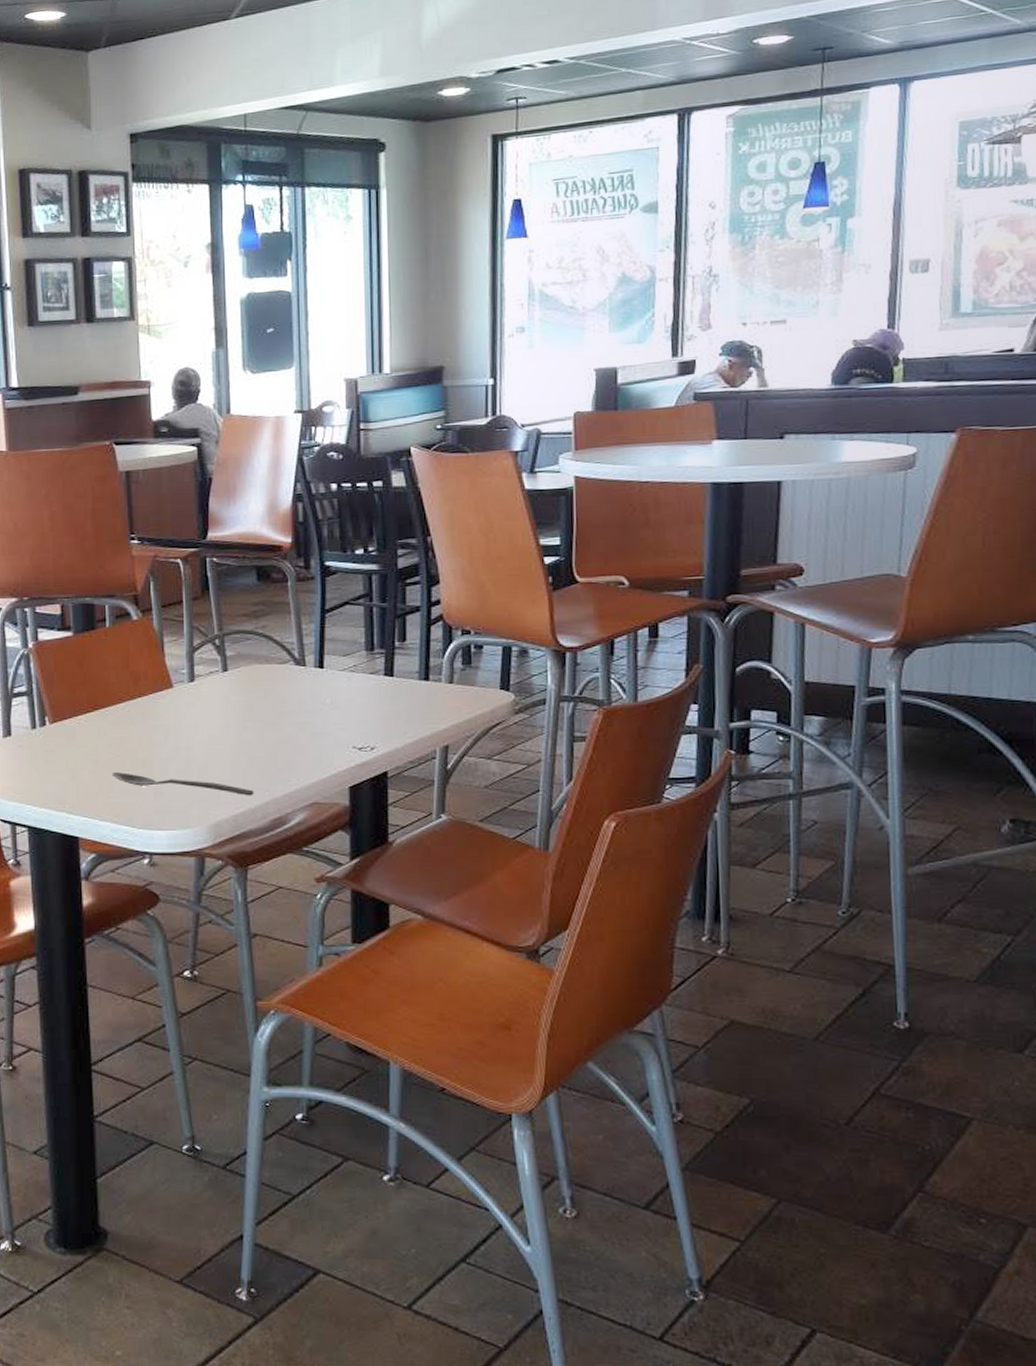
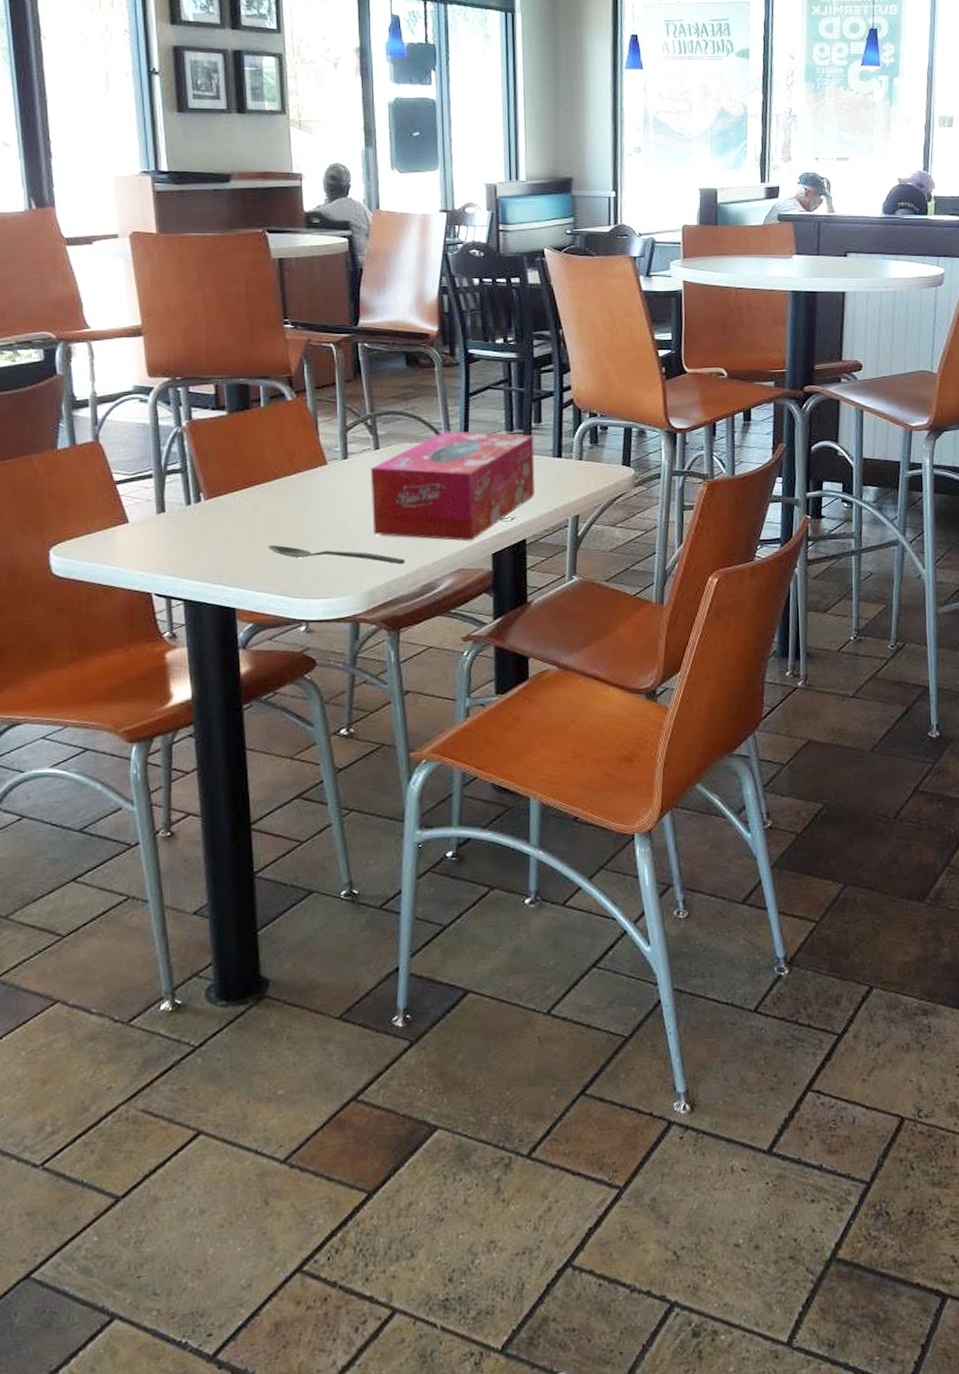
tissue box: none [218,651,399,772] -> present [371,431,535,541]

